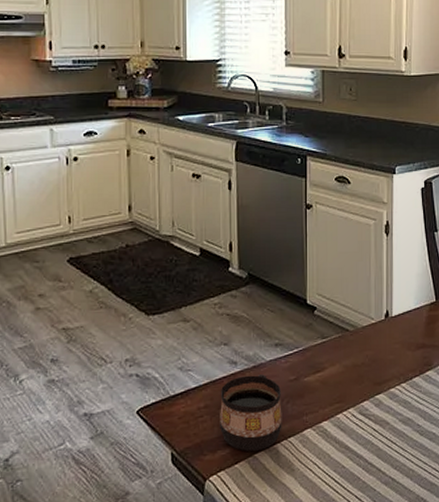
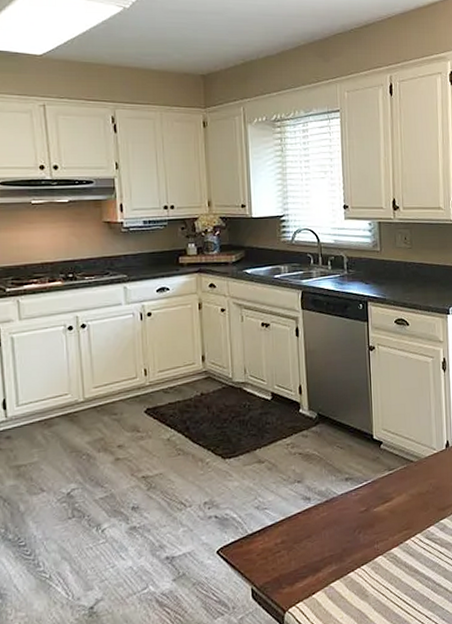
cup: present [220,374,282,451] -> none [295,508,355,582]

